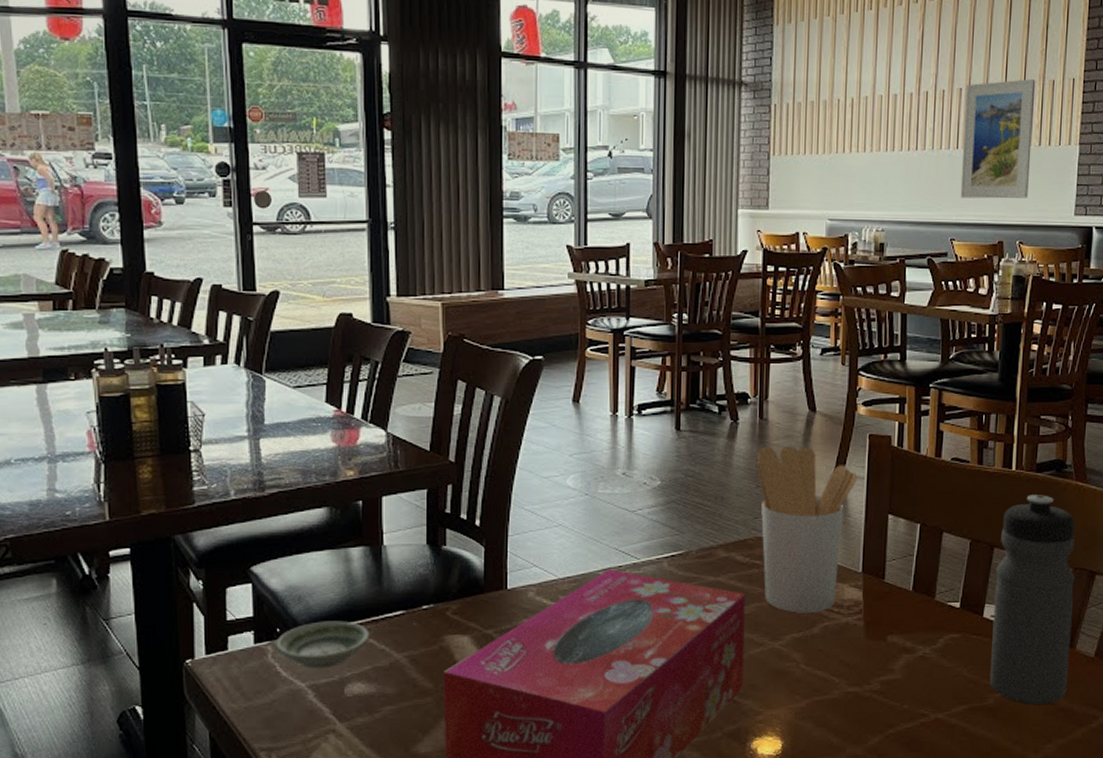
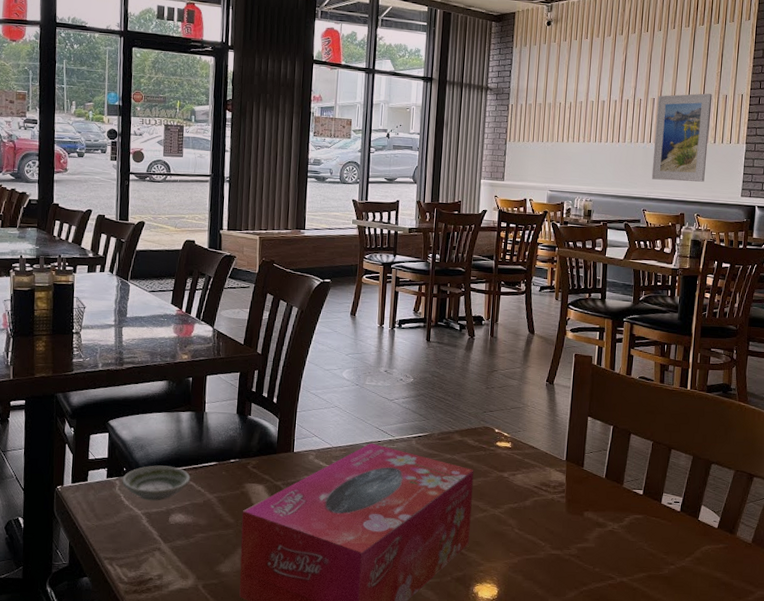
utensil holder: present [757,446,858,613] -> none [487,357,565,489]
water bottle: present [989,495,1075,706] -> none [665,410,737,579]

